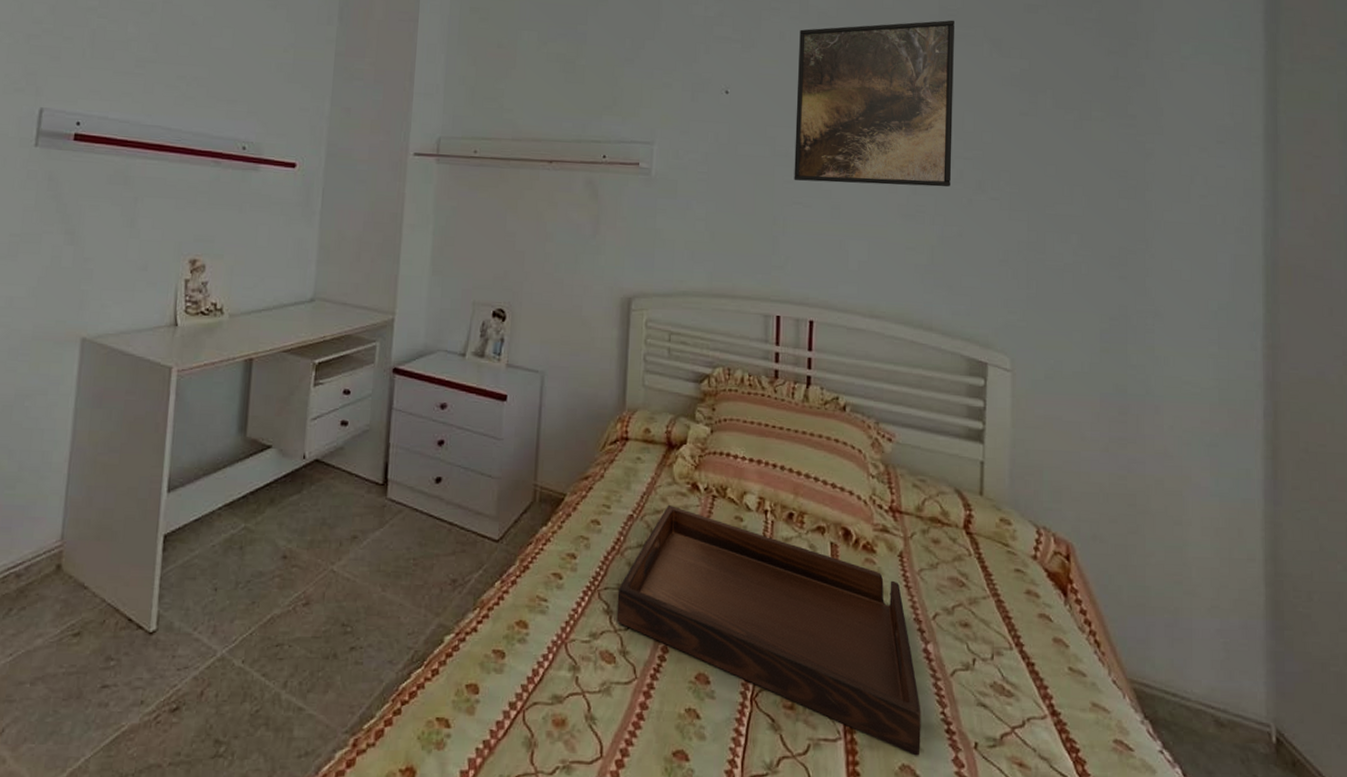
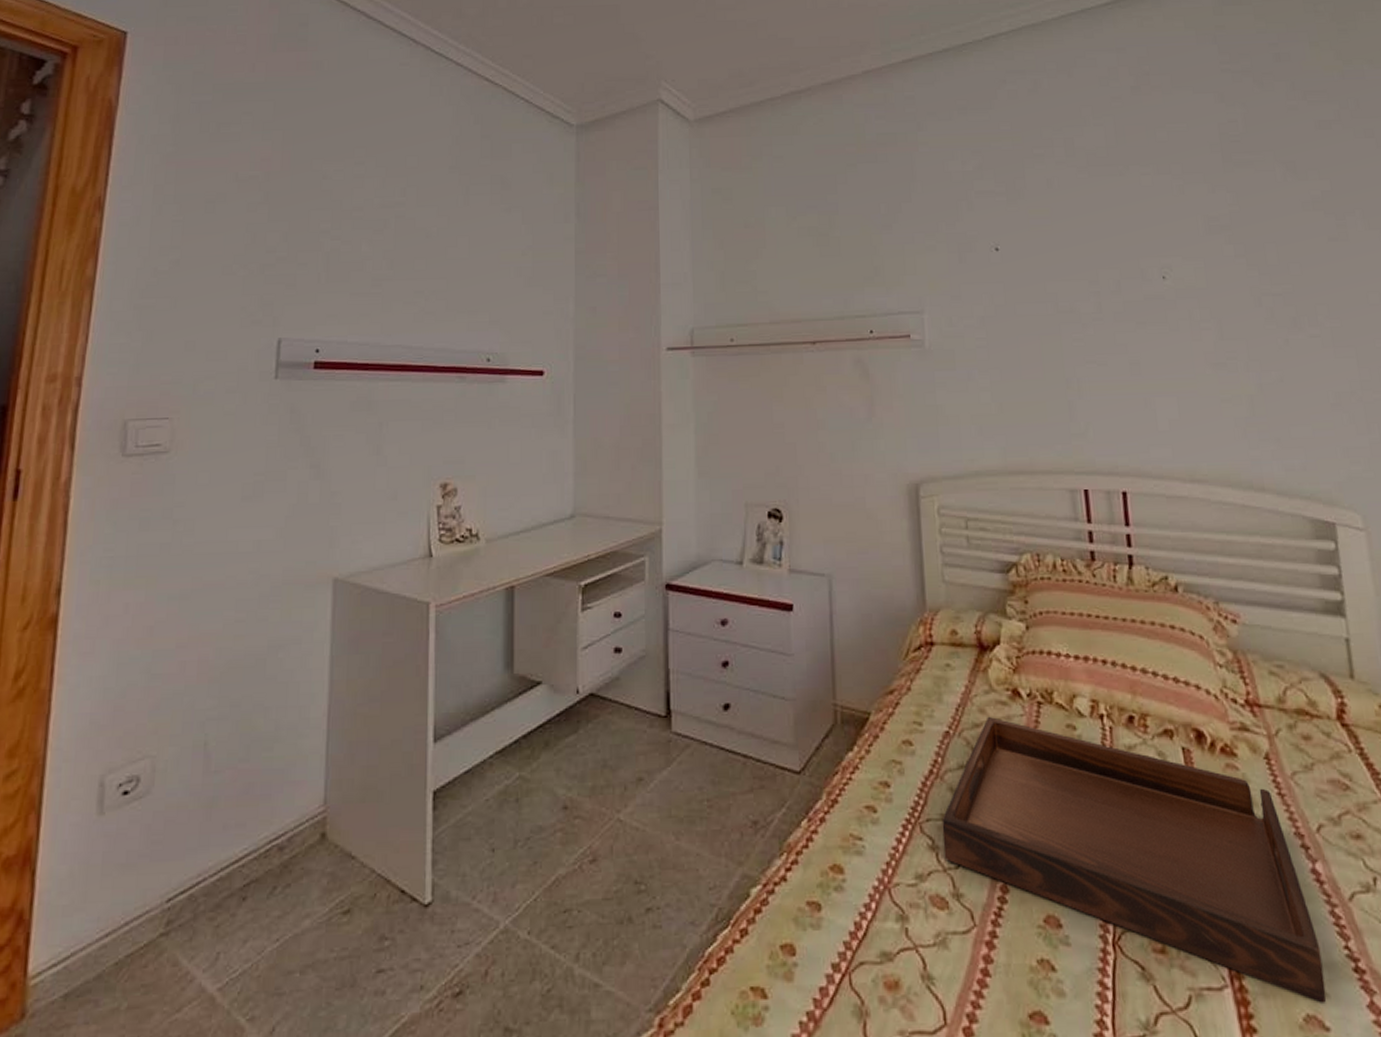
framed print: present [794,20,954,187] -> none [1068,146,1261,338]

